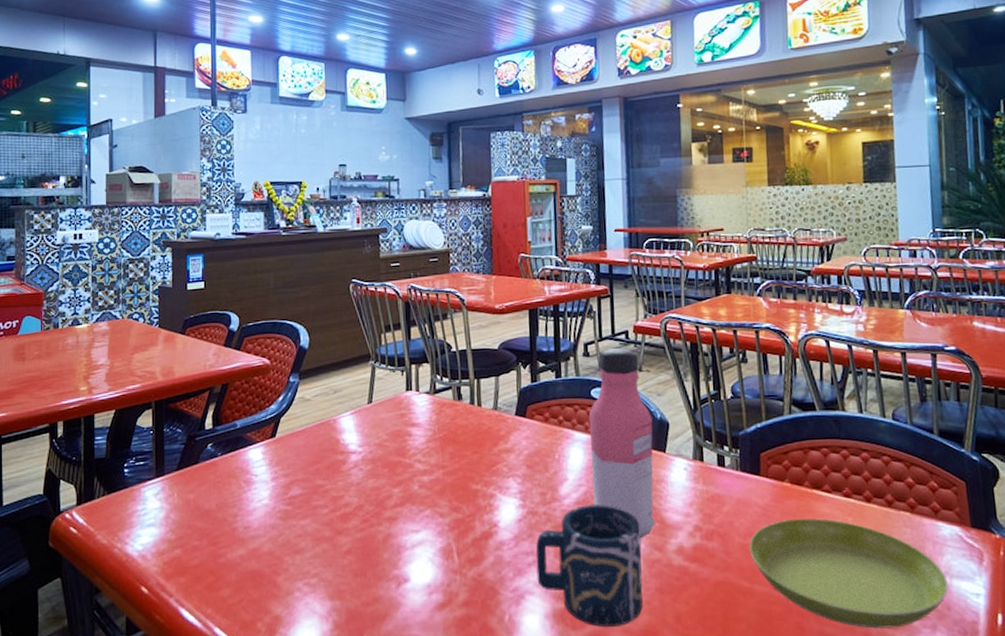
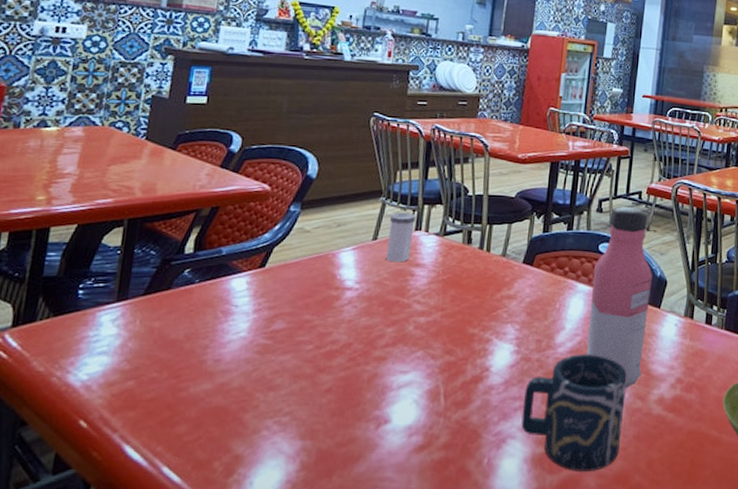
salt shaker: none [381,373,406,424] -> present [386,212,416,262]

